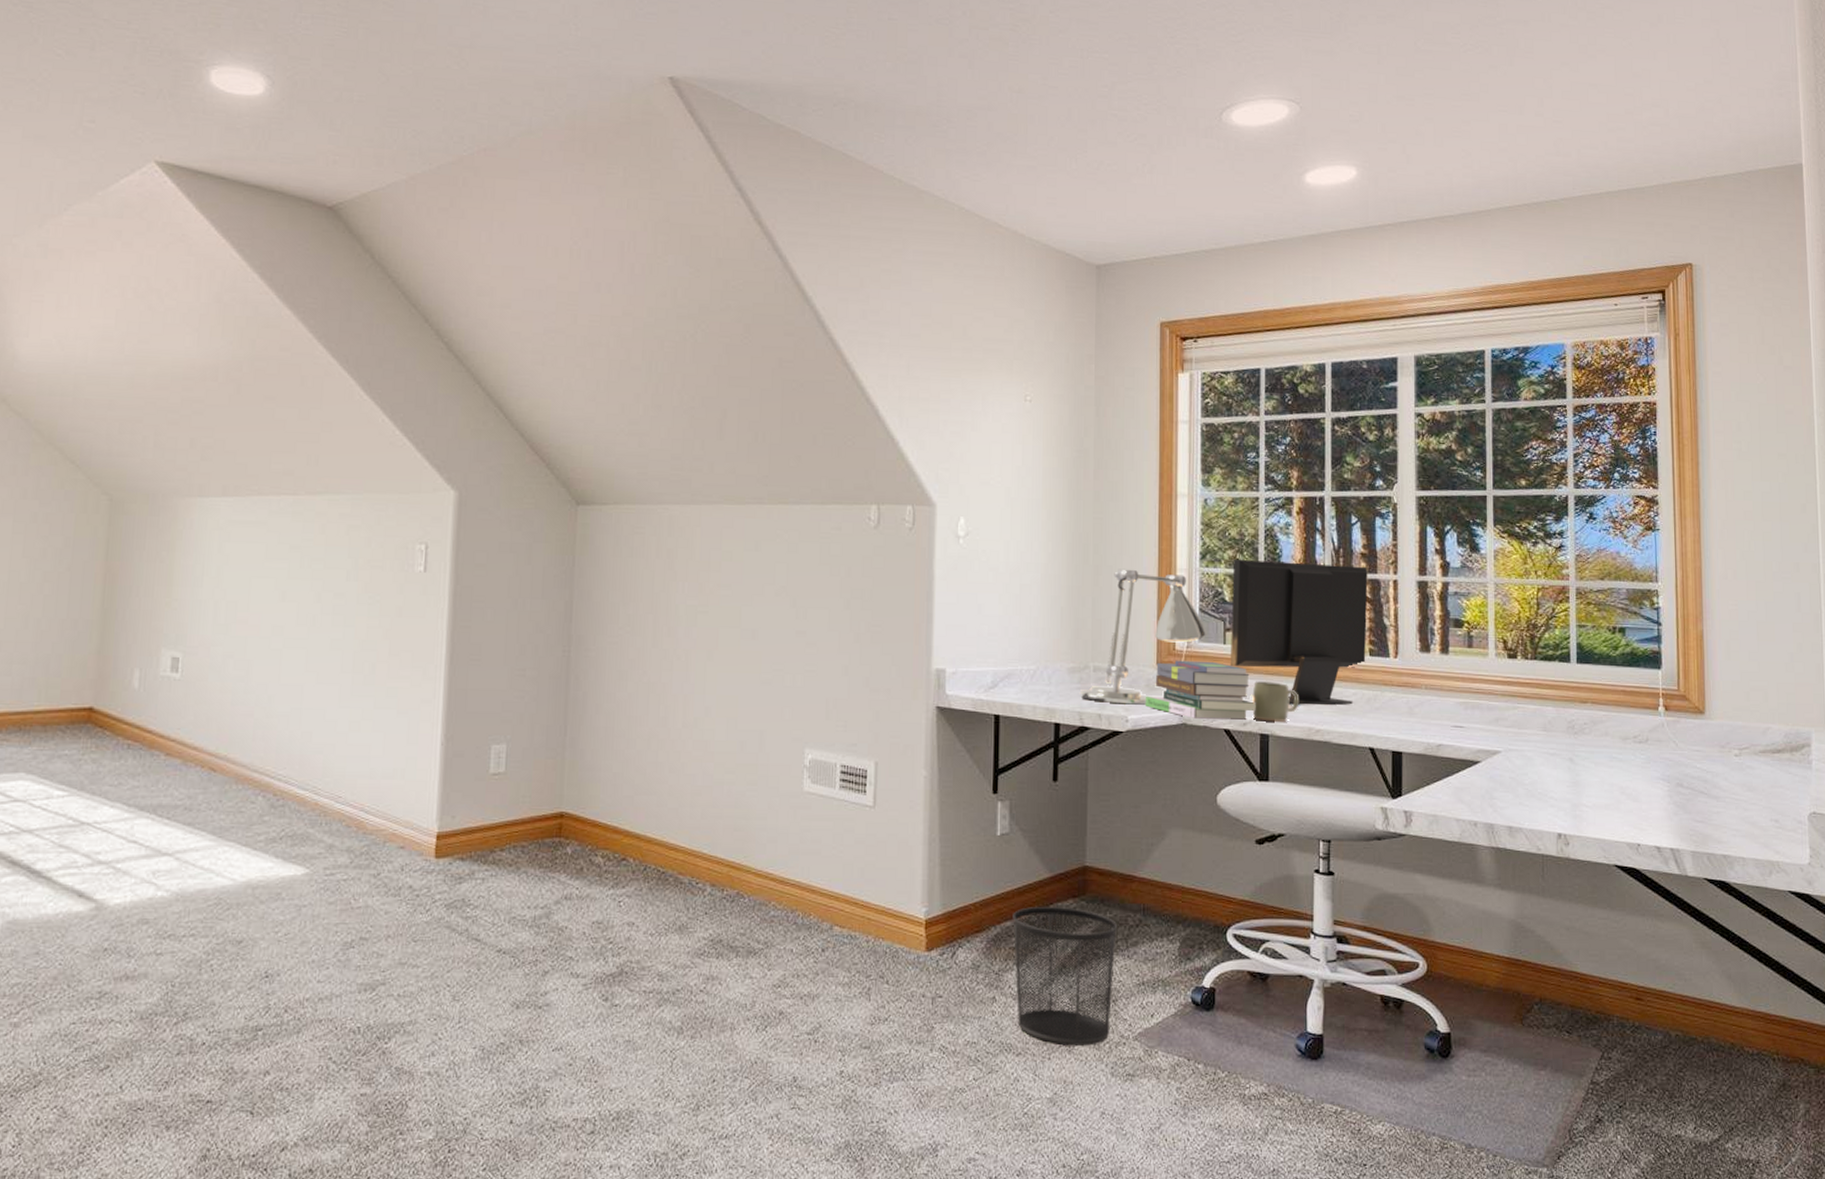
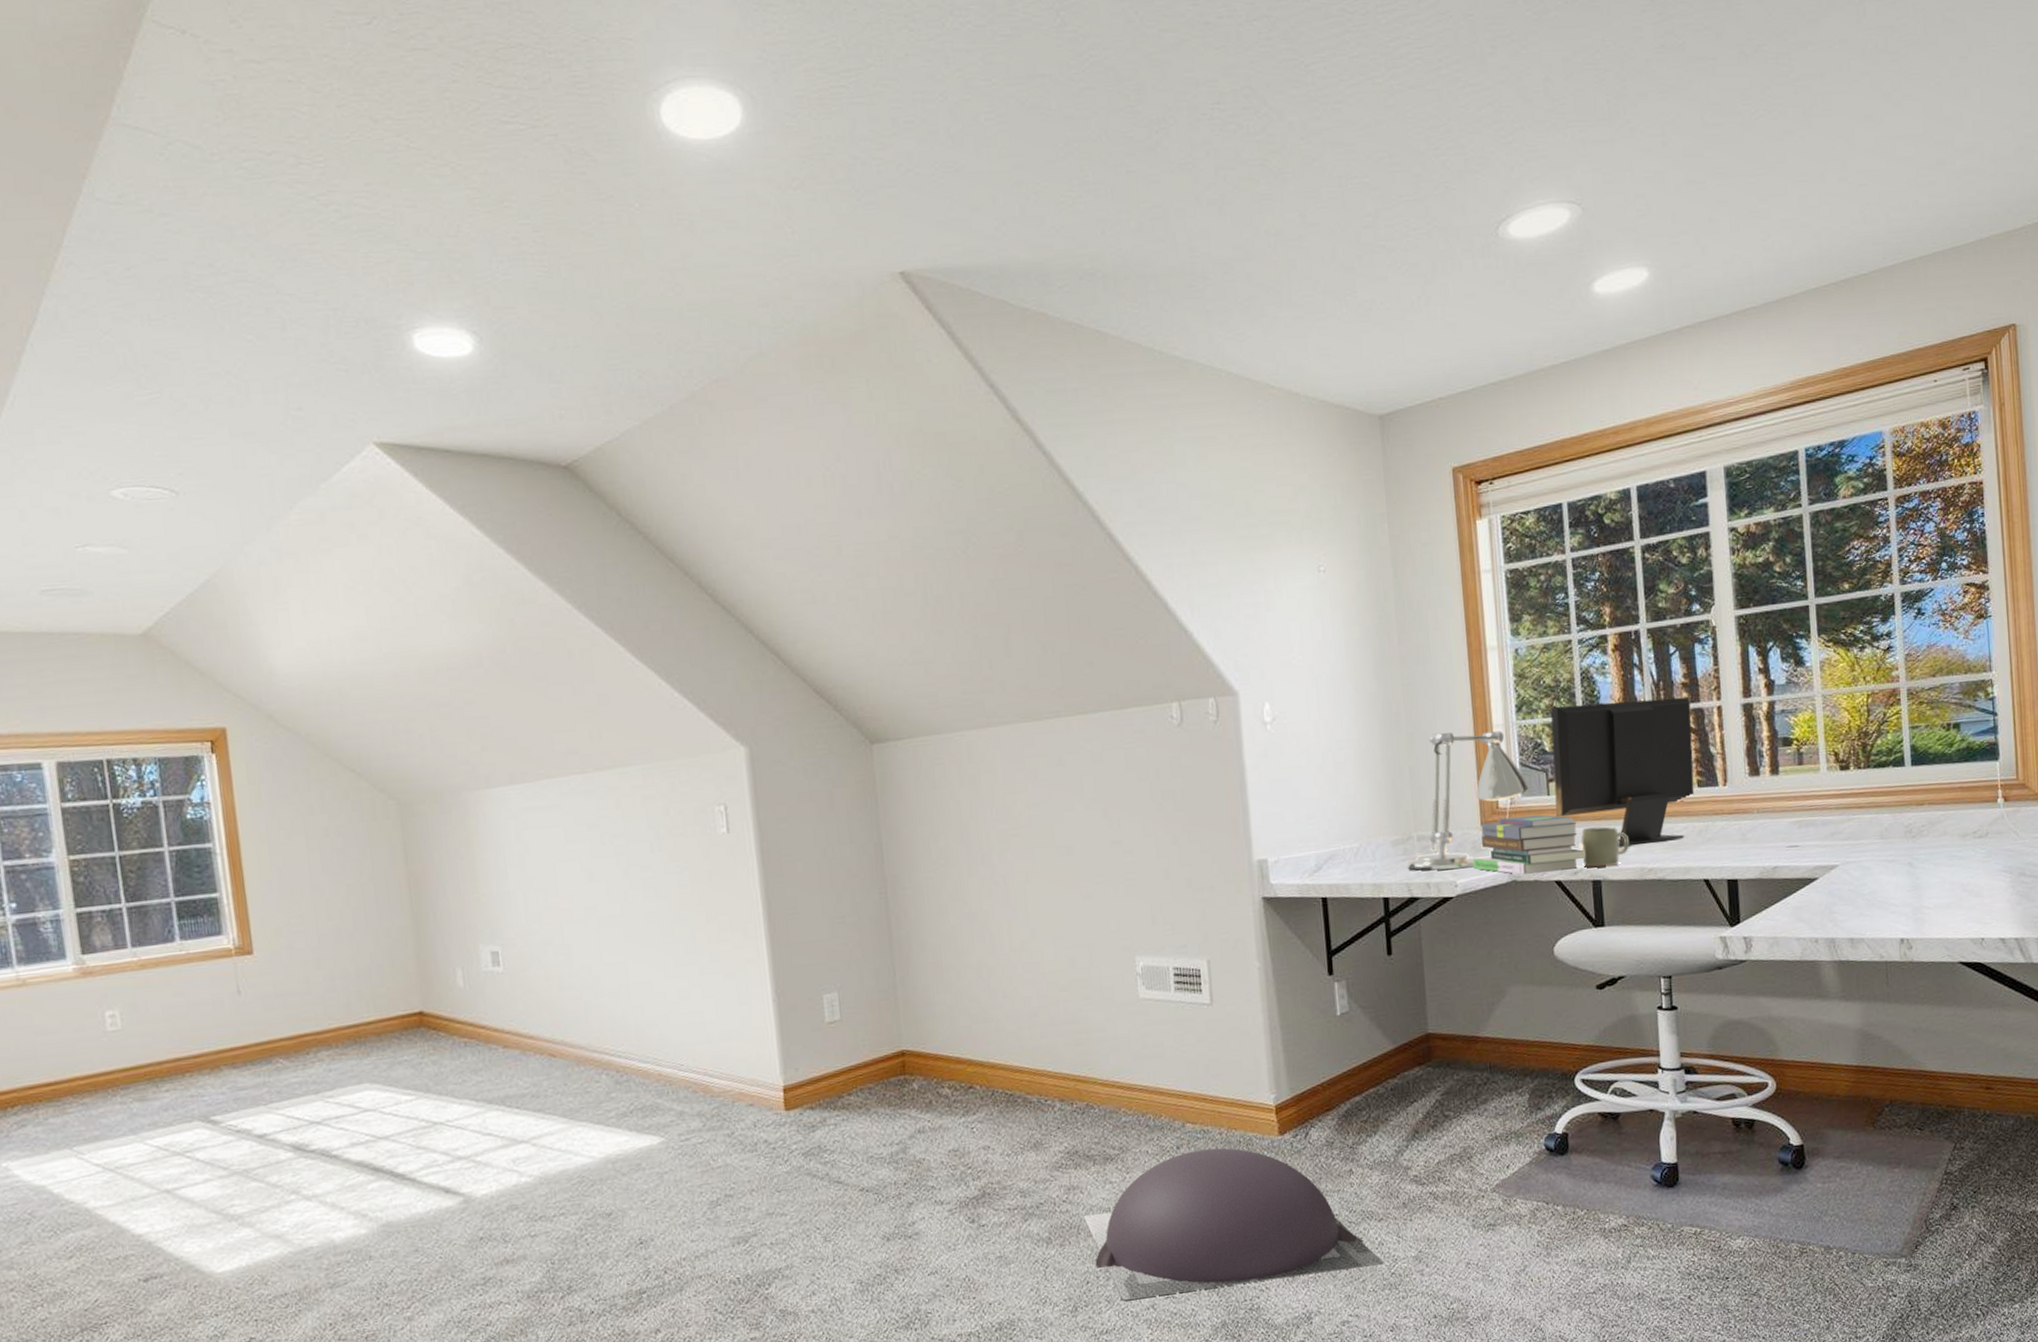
exercise ball: none [719,956,1018,1105] -> present [1083,1147,1384,1300]
waste bin: present [1013,906,1118,1046] -> none [1361,1075,1468,1206]

